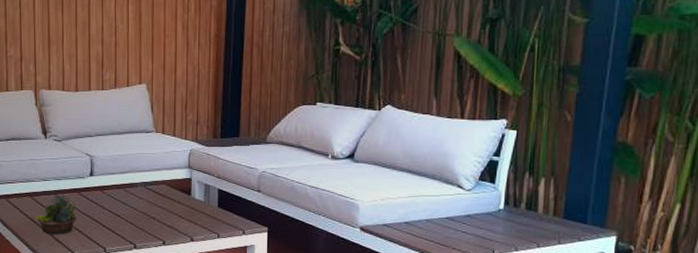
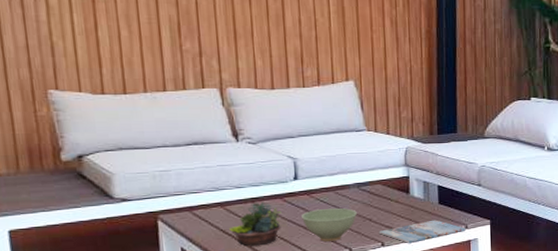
bowl: none [94,204,142,236] -> present [300,208,357,242]
magazine: none [161,223,243,244] -> present [378,220,466,243]

